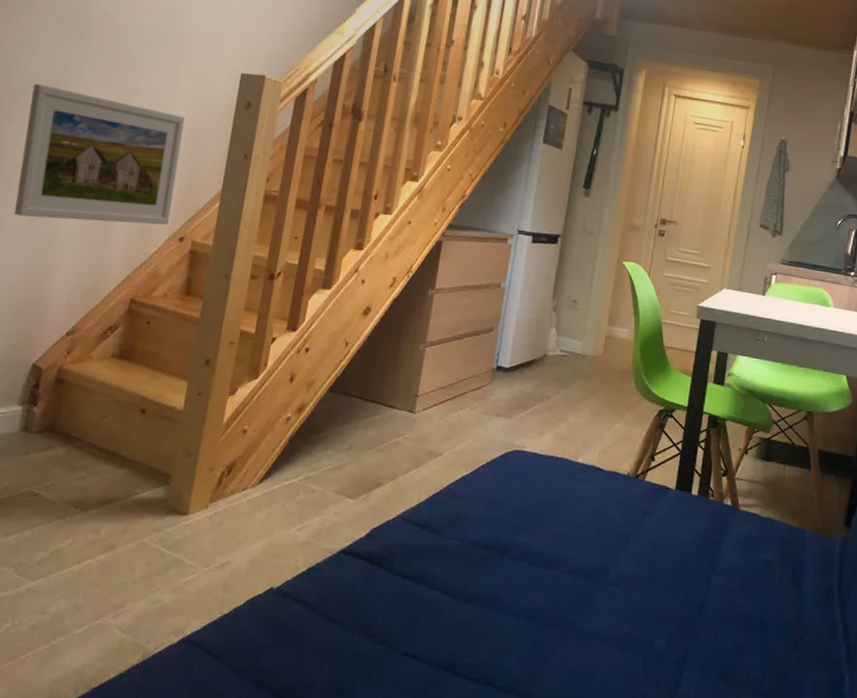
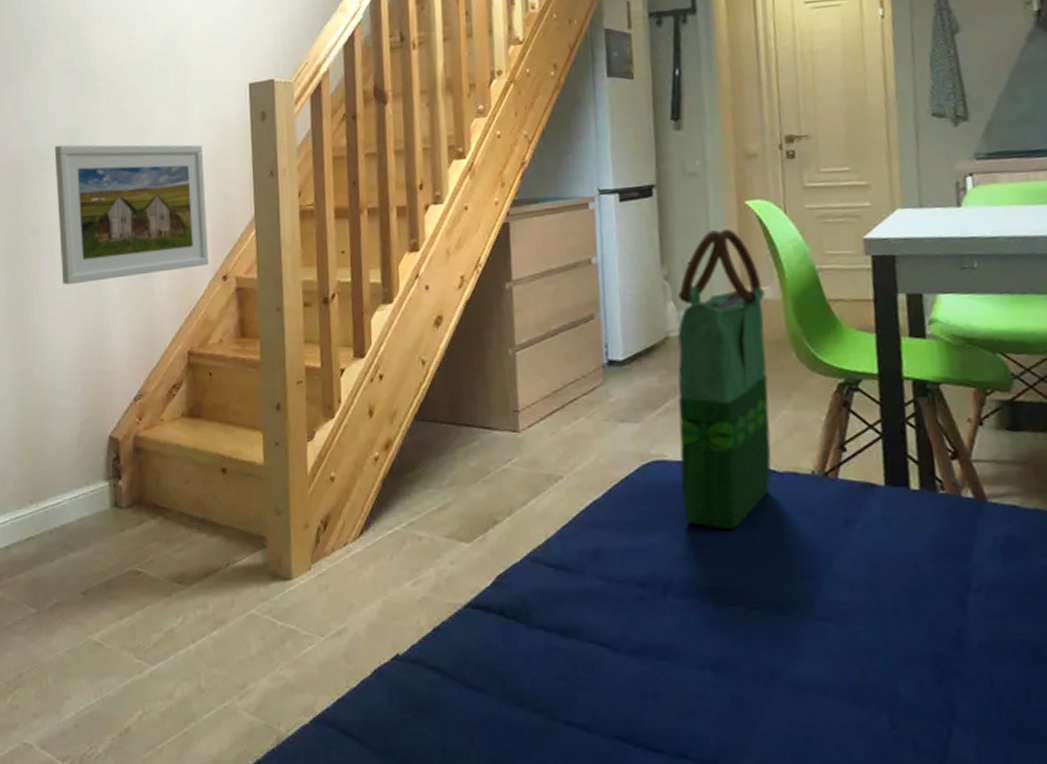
tote bag: none [530,279,623,510] -> present [677,229,772,529]

